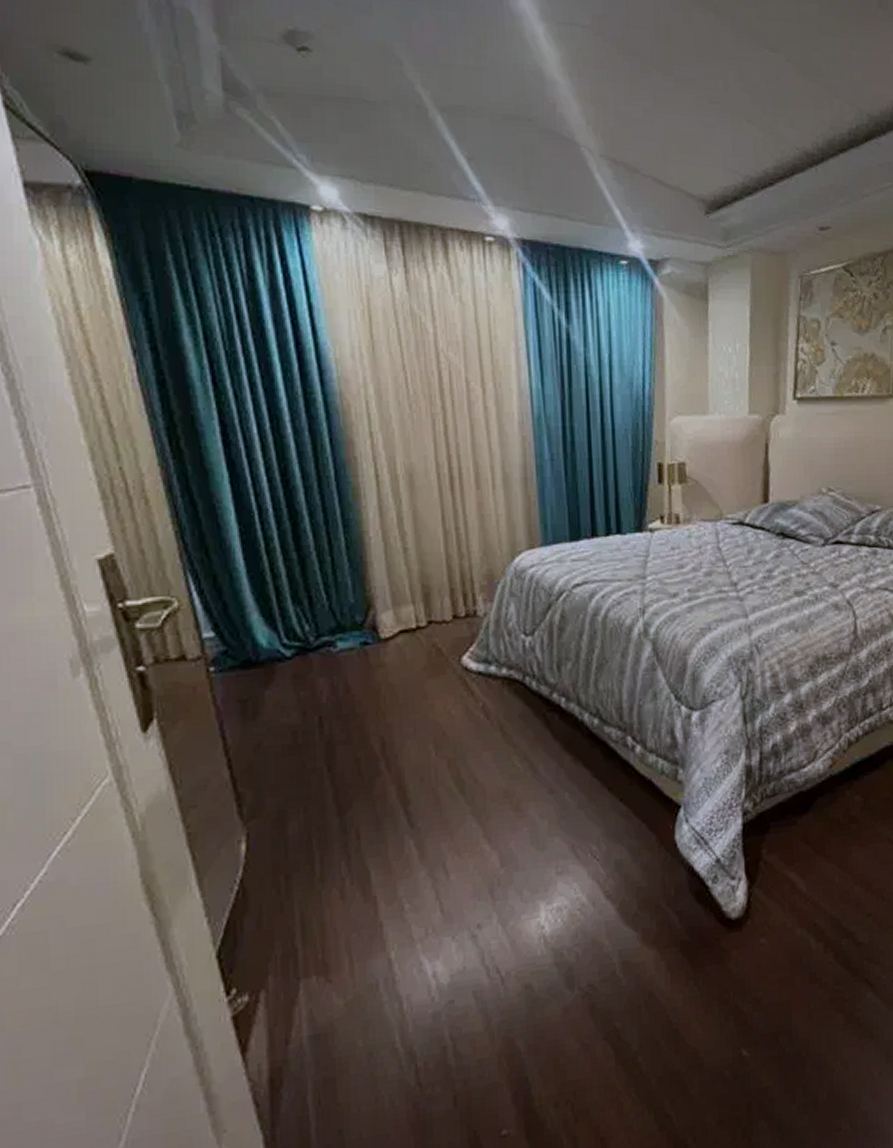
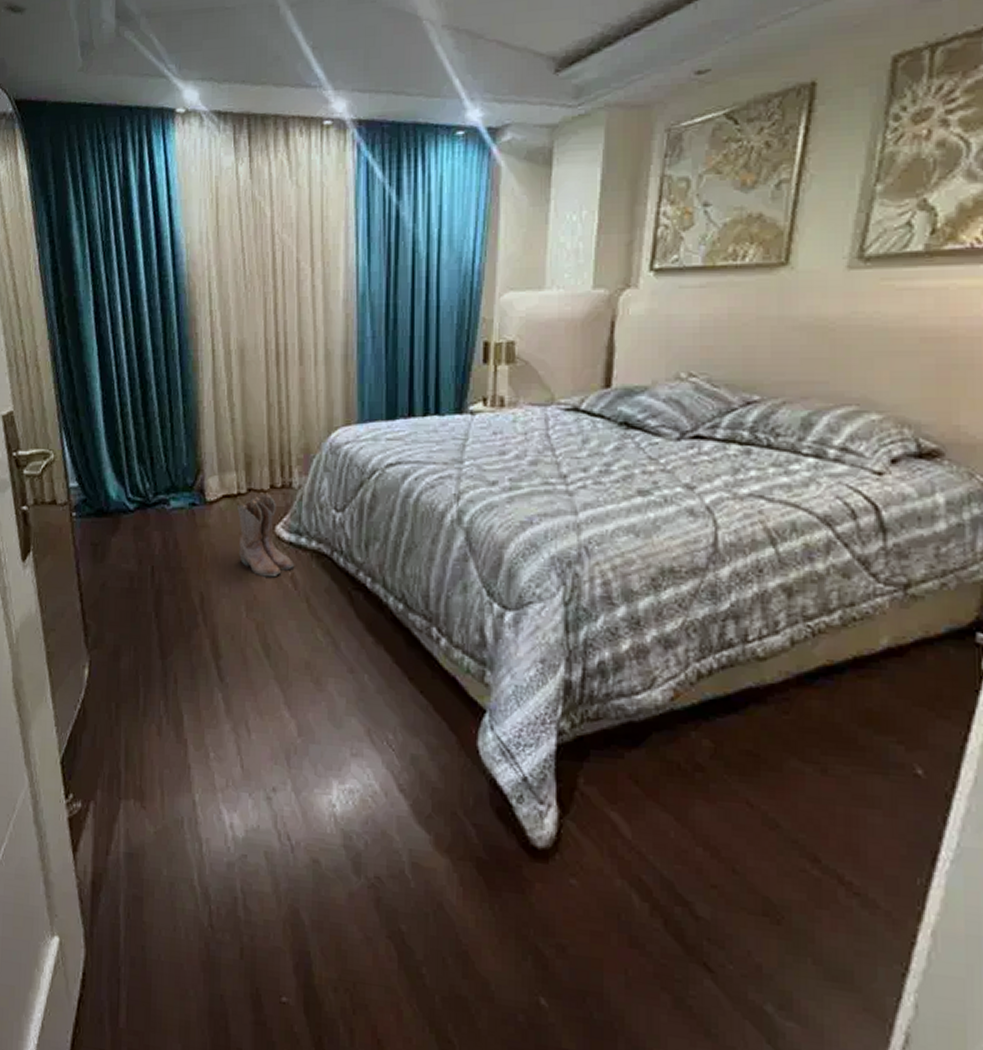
boots: none [417,625,486,711] -> present [237,494,295,577]

